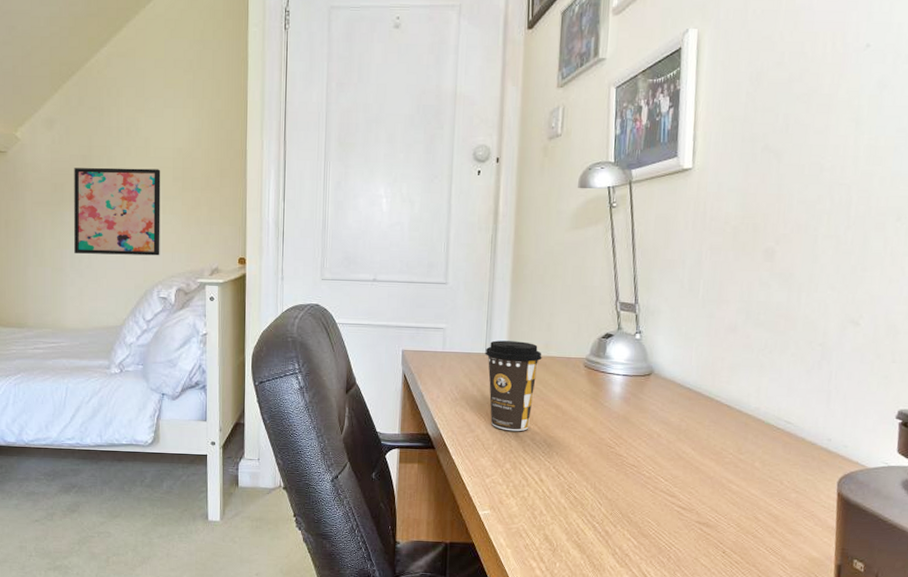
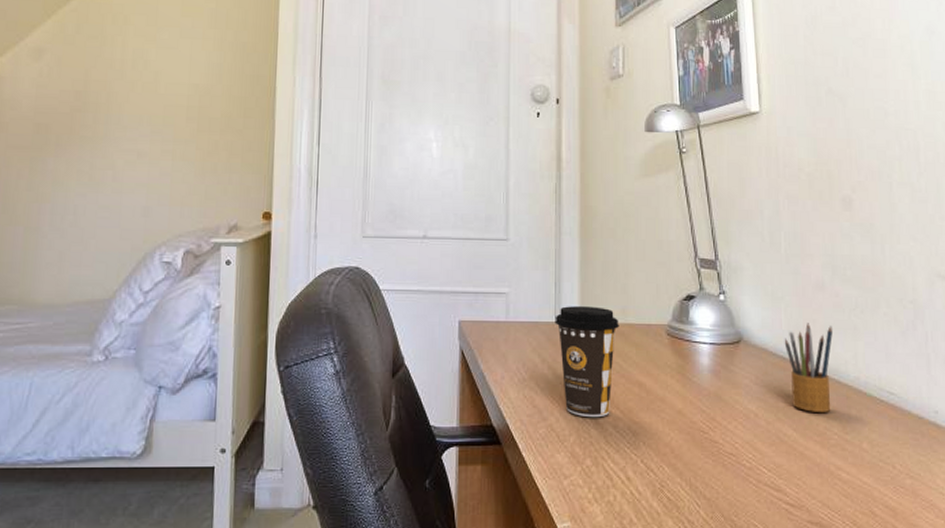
wall art: present [74,167,161,256] -> none [56,105,172,211]
pencil box: none [692,360,740,437] -> present [784,323,833,413]

